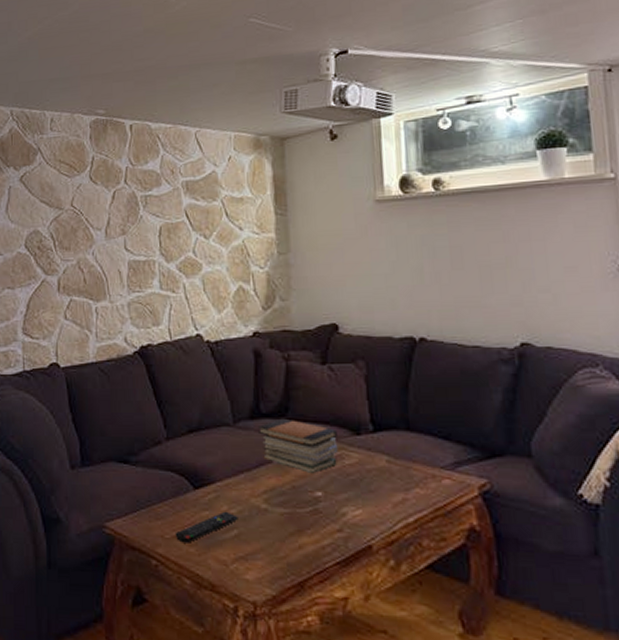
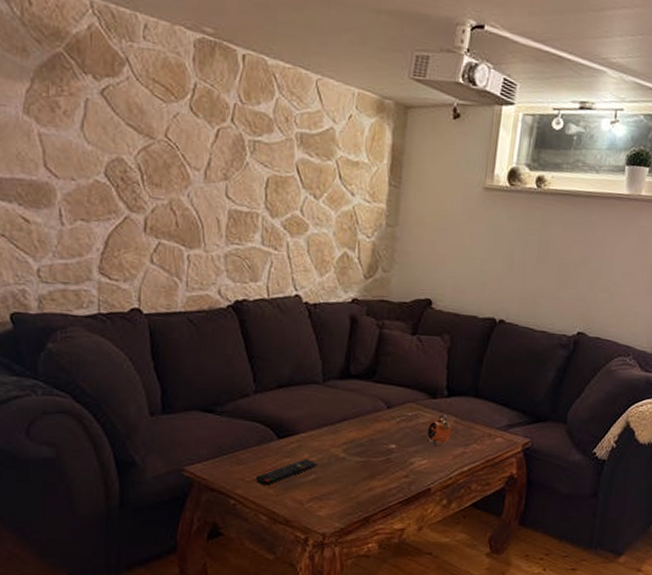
book stack: present [257,418,338,473] -> none [344,380,416,429]
alarm clock: none [356,453,387,492] -> present [427,414,452,446]

